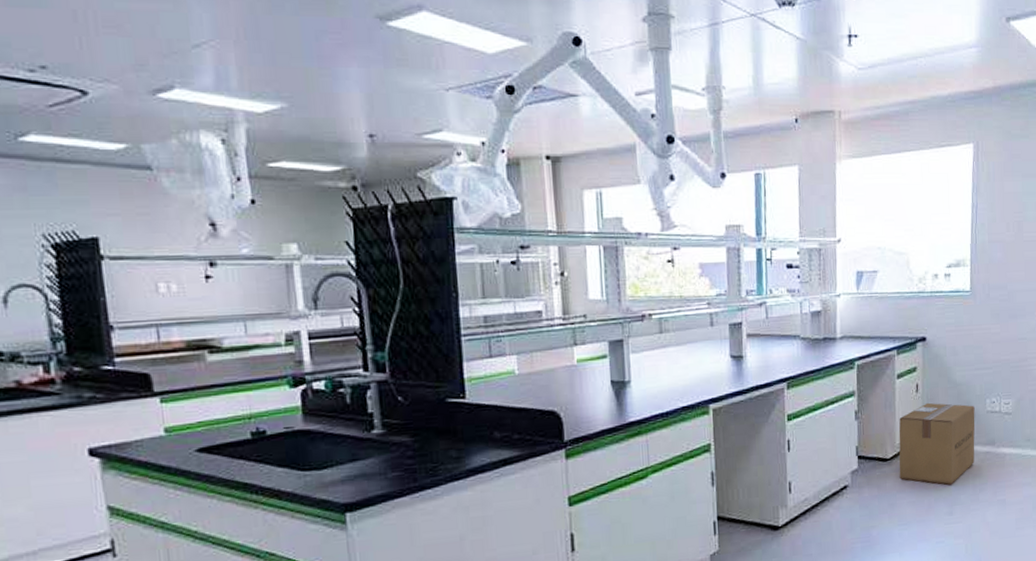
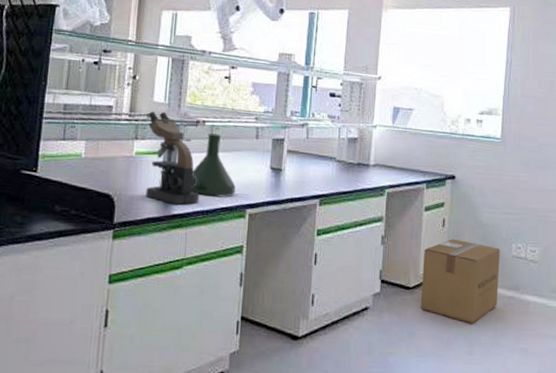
microscope: none [585,309,657,412] -> present [145,111,200,206]
flask: none [645,326,695,397] -> present [190,133,236,197]

